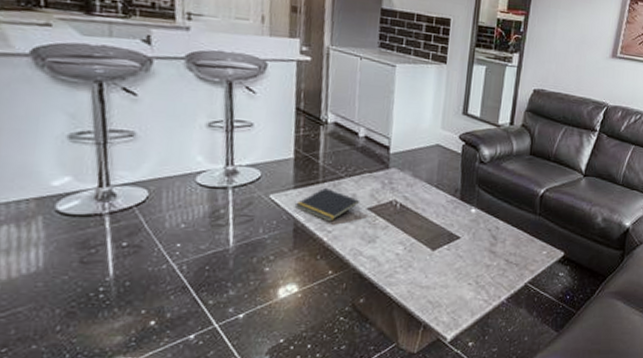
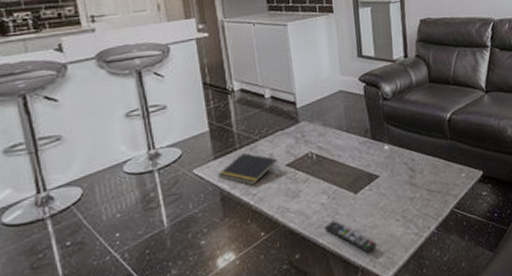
remote control: none [394,272,444,311] -> present [323,220,377,254]

